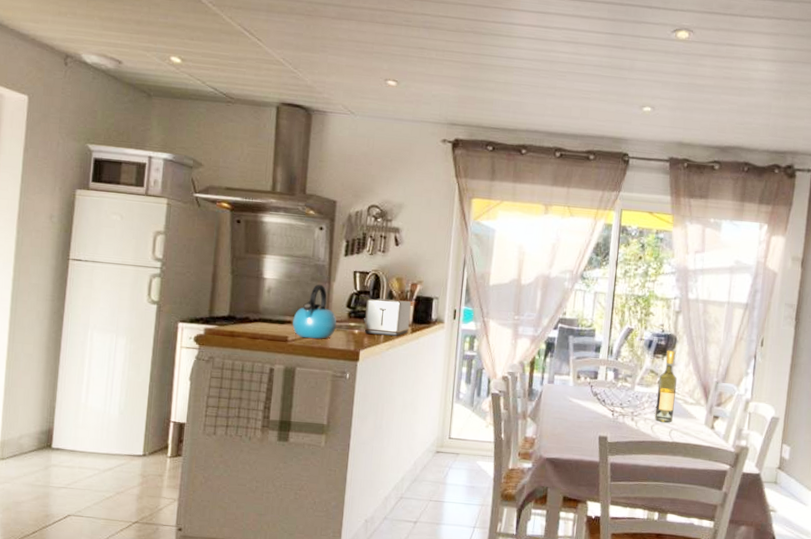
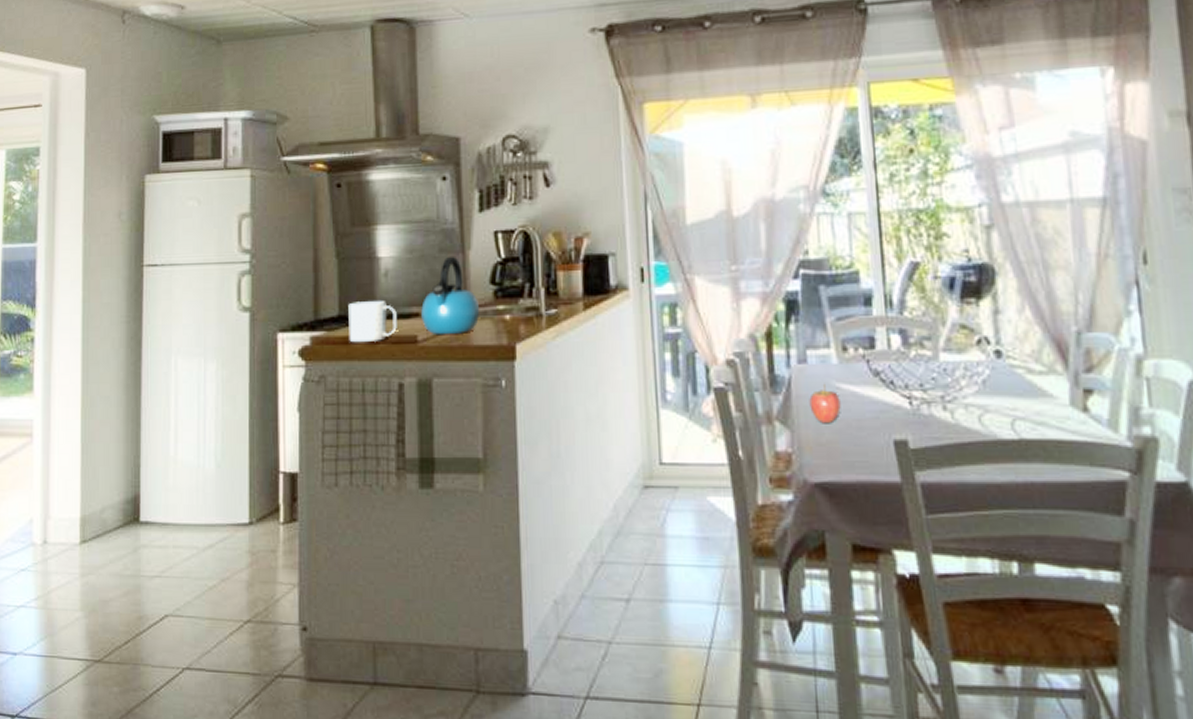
mug: none [235,307,274,338] -> present [348,301,397,343]
toaster: present [364,298,412,336] -> none [516,263,581,320]
fruit: none [551,397,571,423] -> present [809,383,841,424]
bottle: present [654,350,678,423] -> none [976,289,1013,408]

